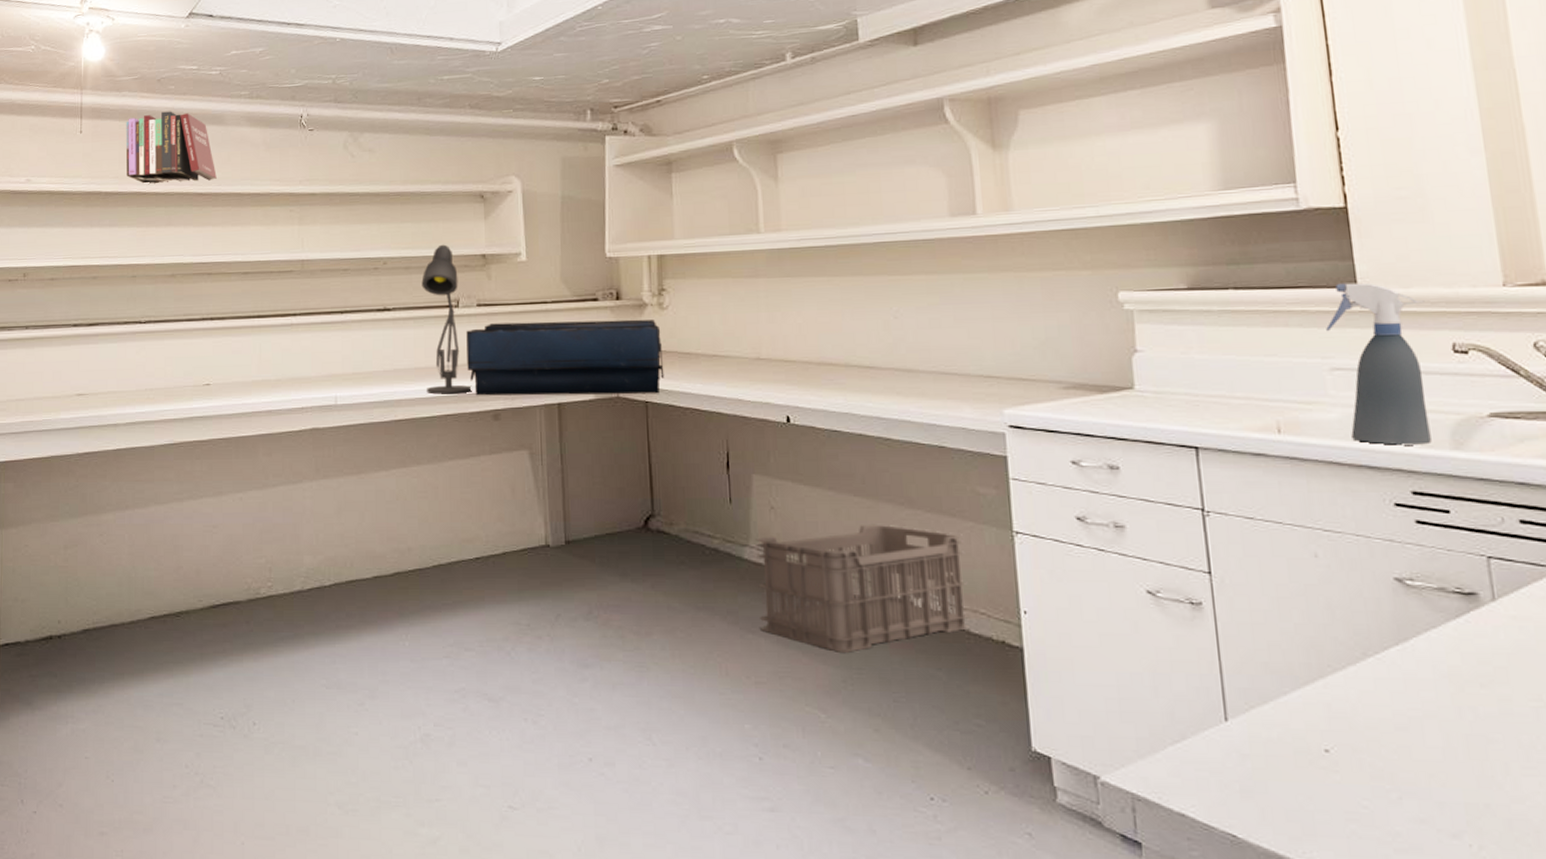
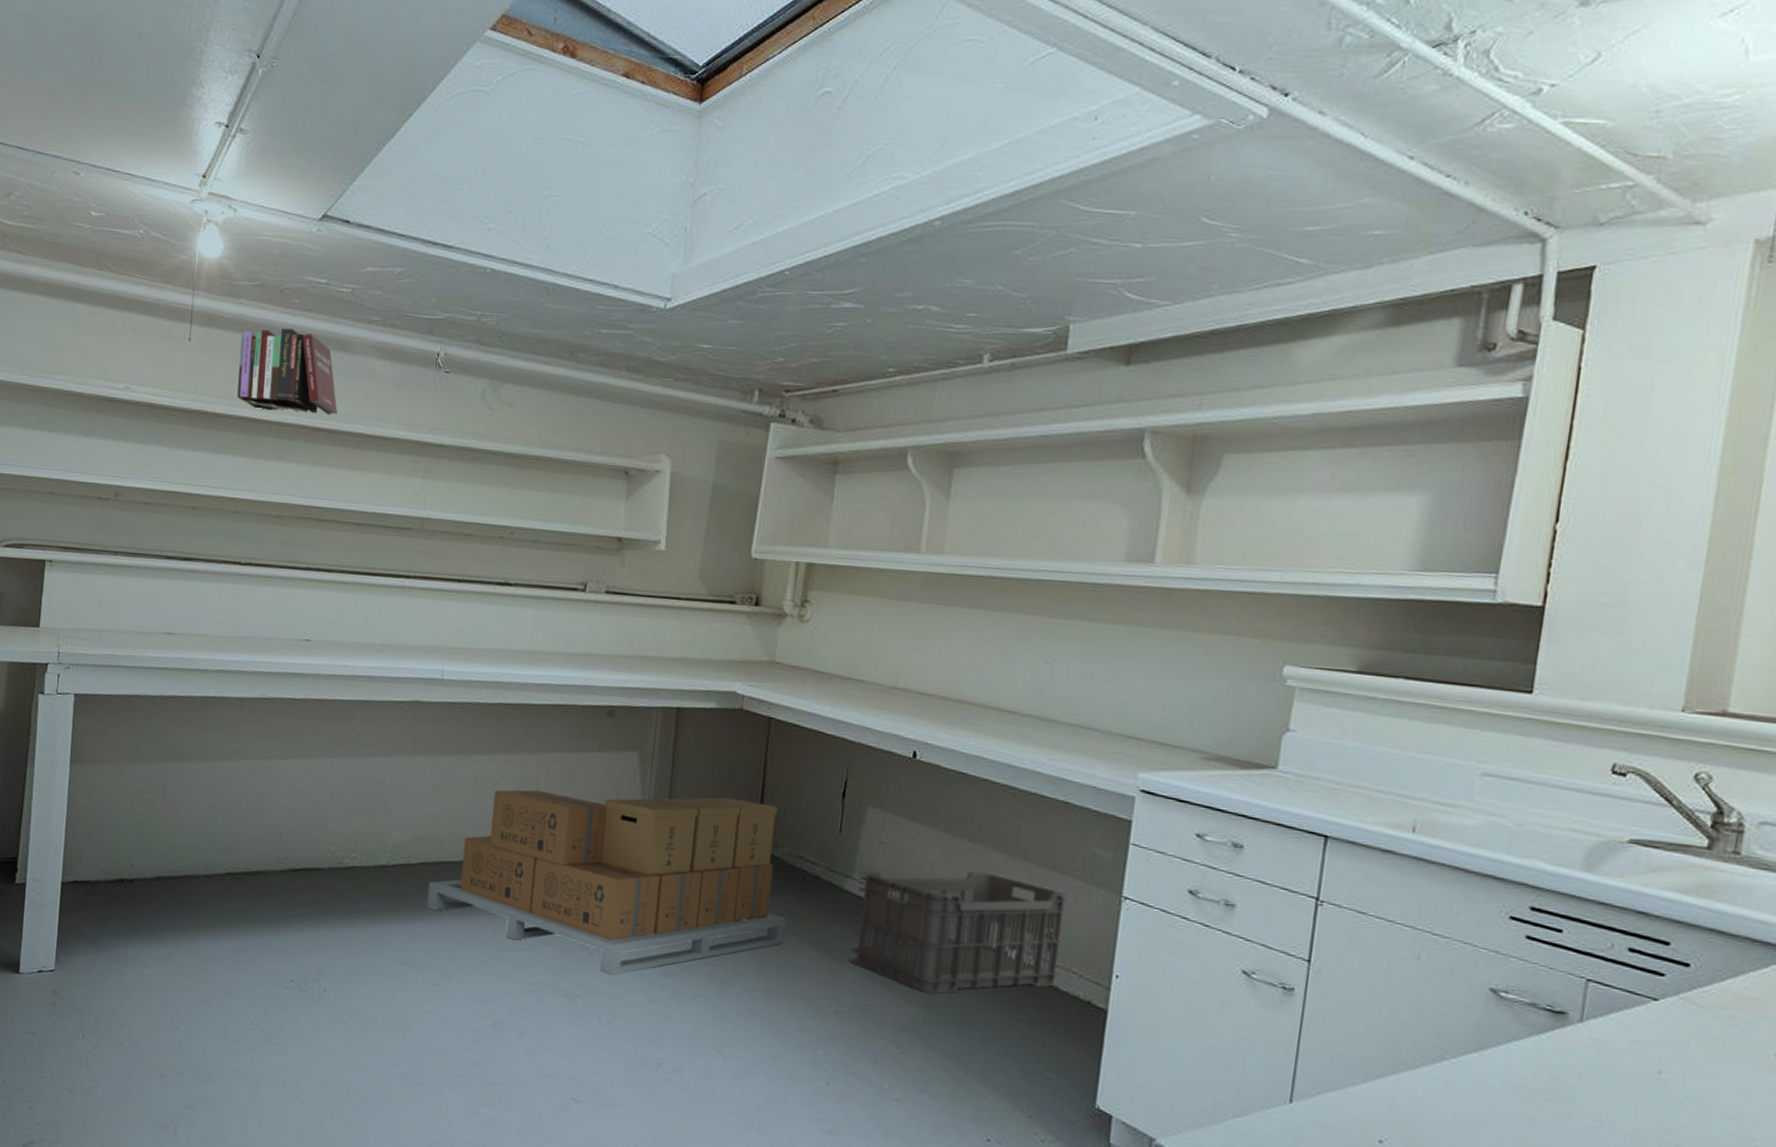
cardboard boxes: none [344,483,694,673] -> present [427,789,787,975]
desk lamp: present [421,244,472,394] -> none [540,520,590,684]
tool box: present [466,319,665,396] -> none [586,613,797,711]
spray bottle: present [1326,283,1432,445] -> none [1485,686,1597,863]

